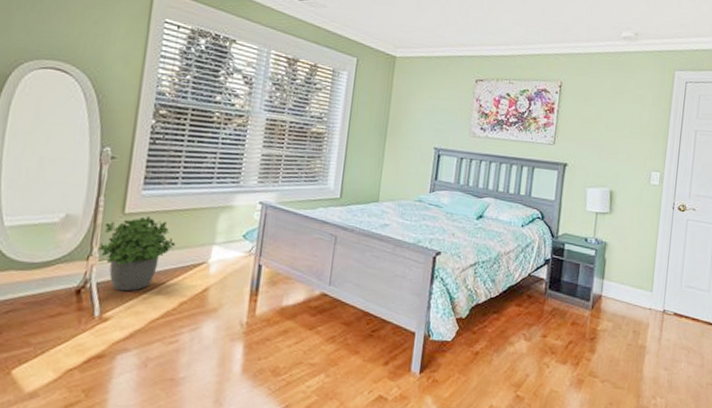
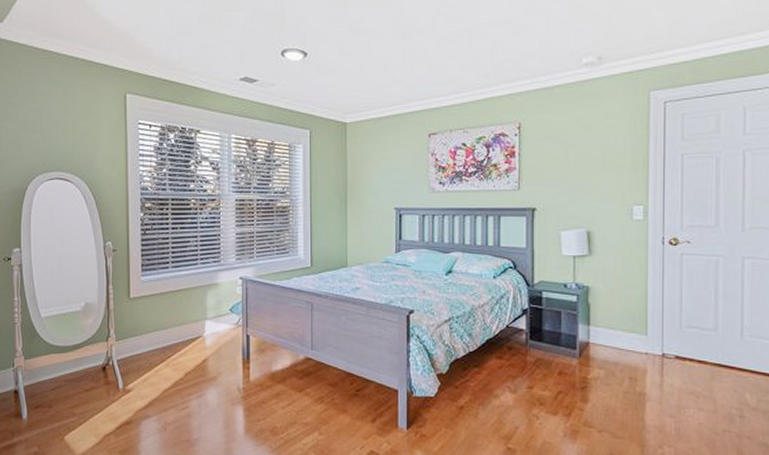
potted plant: present [98,215,176,292] -> none [114,298,175,366]

